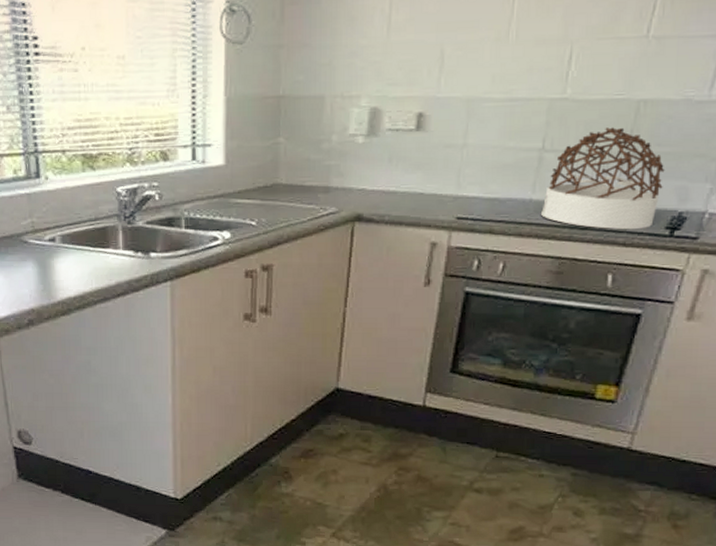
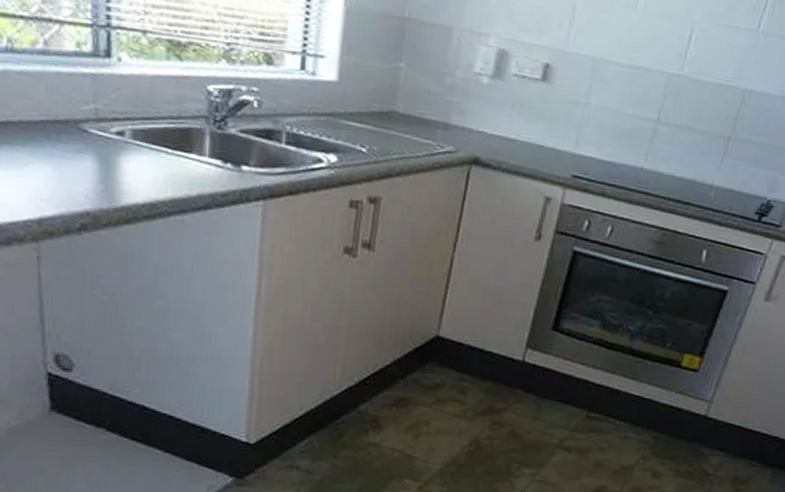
architectural model: present [541,127,665,230] -> none [650,110,760,211]

